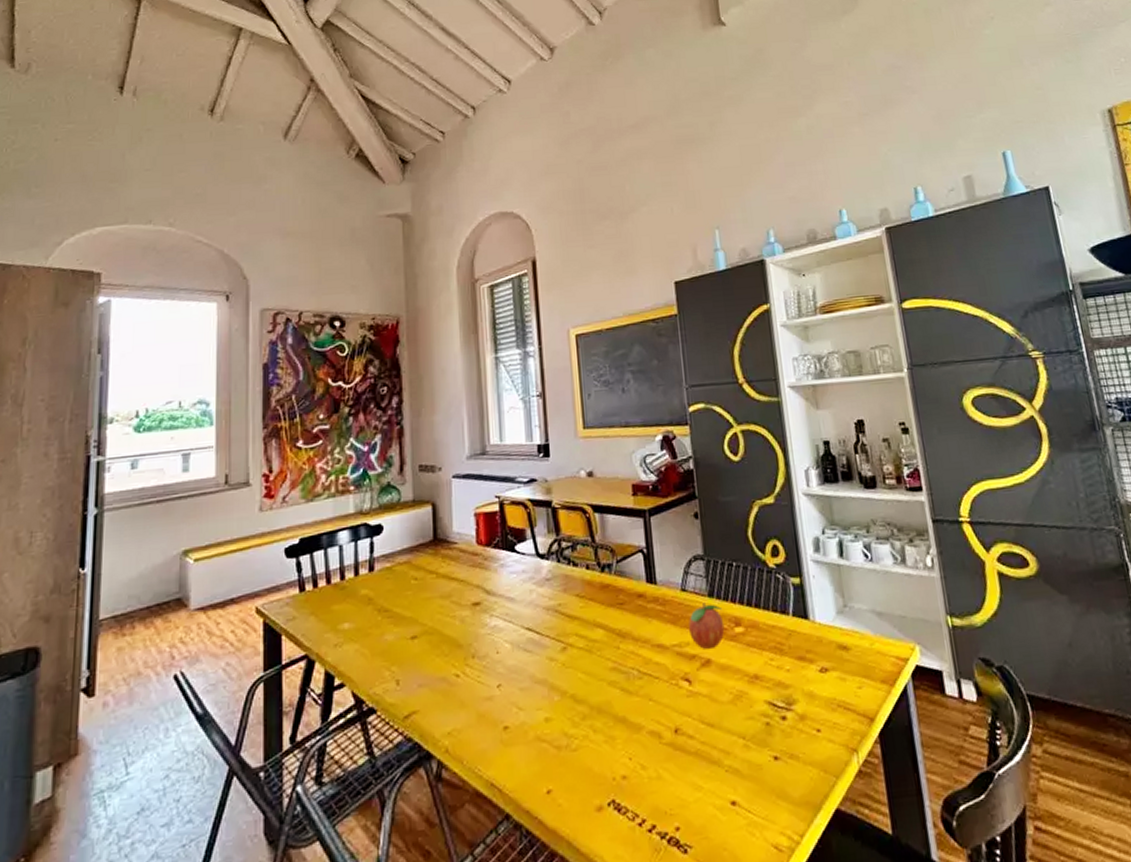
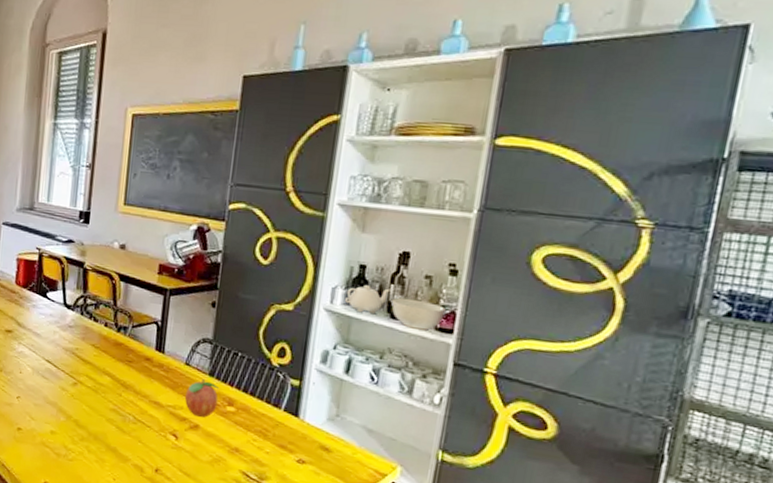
teapot: none [818,459,858,490] -> present [344,284,392,315]
bowl: none [861,463,910,495] -> present [391,297,446,330]

